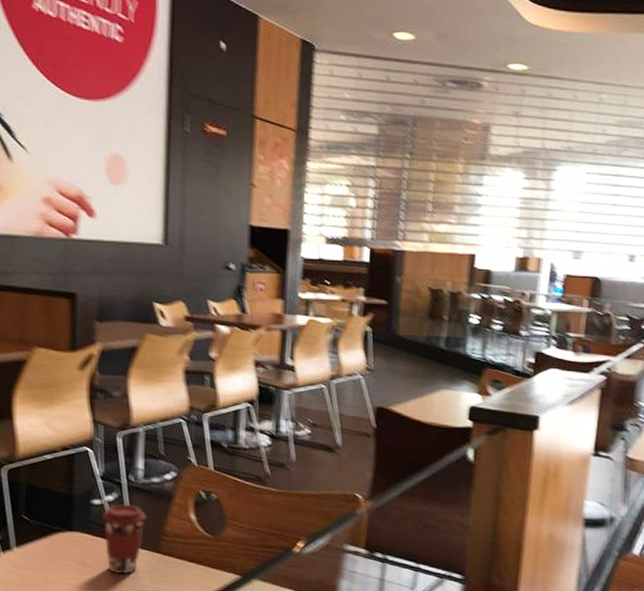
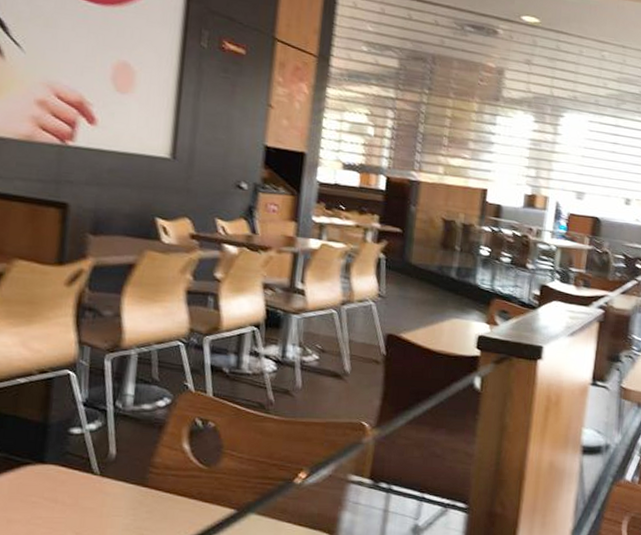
coffee cup: present [101,504,147,574] -> none [81,433,134,511]

